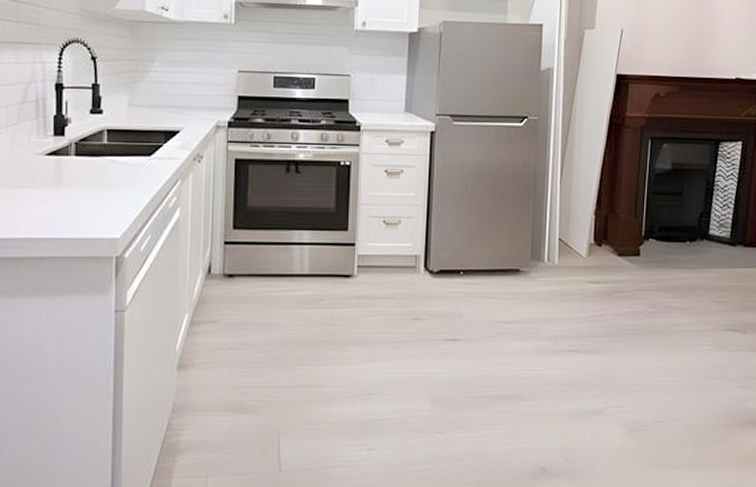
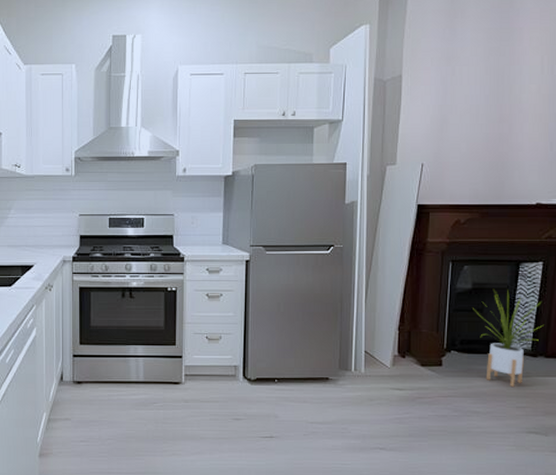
house plant: none [672,171,743,279] -> present [473,289,544,387]

